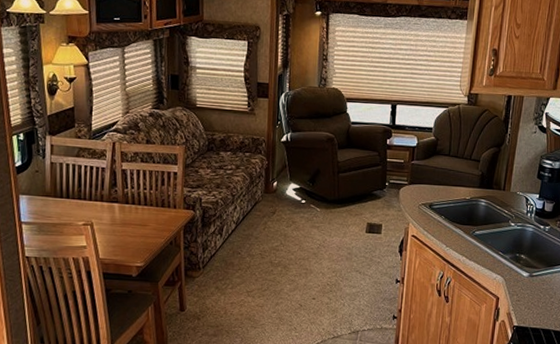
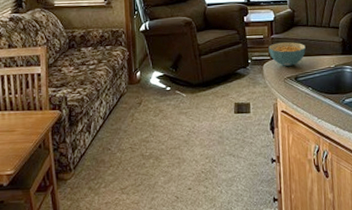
cereal bowl: none [407,169,444,194] -> present [268,42,306,67]

